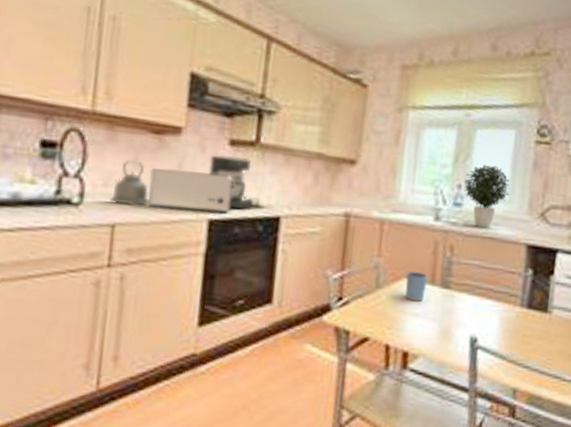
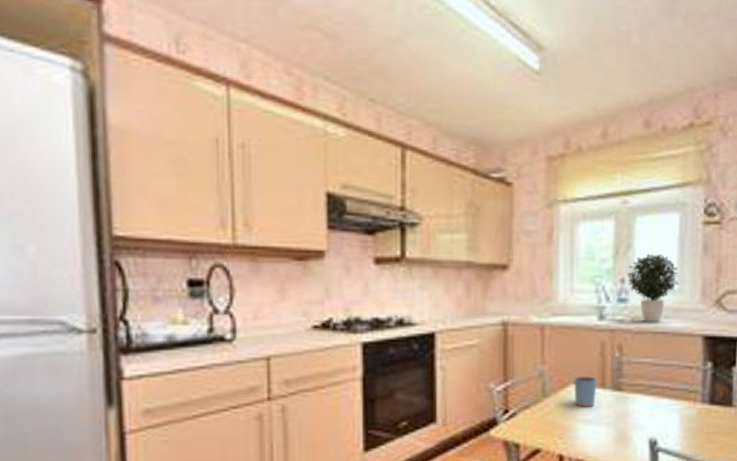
kettle: present [110,161,150,206] -> none [262,292,302,336]
toaster: present [147,168,235,215] -> none [298,294,385,338]
coffee maker: present [209,155,252,211] -> none [357,275,404,331]

